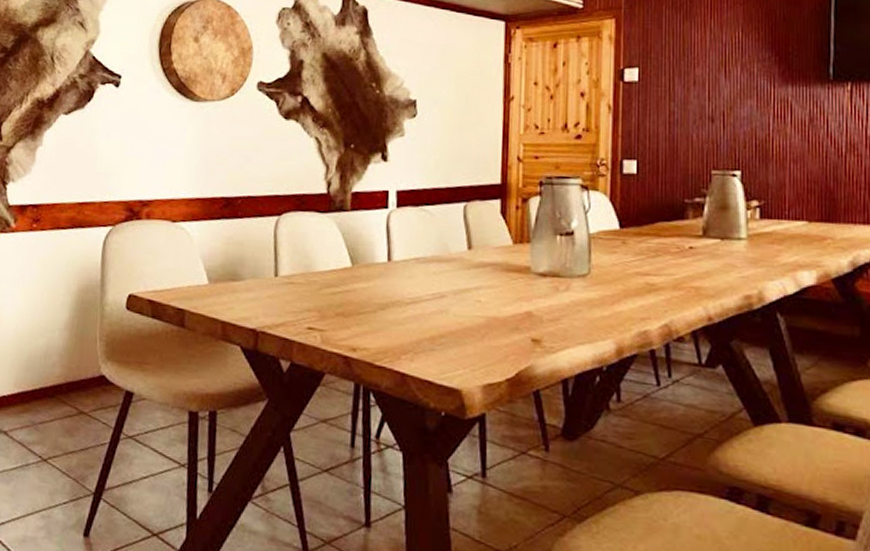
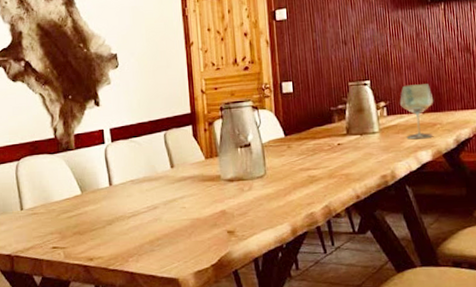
wine glass: none [779,183,826,255] -> present [400,84,434,139]

